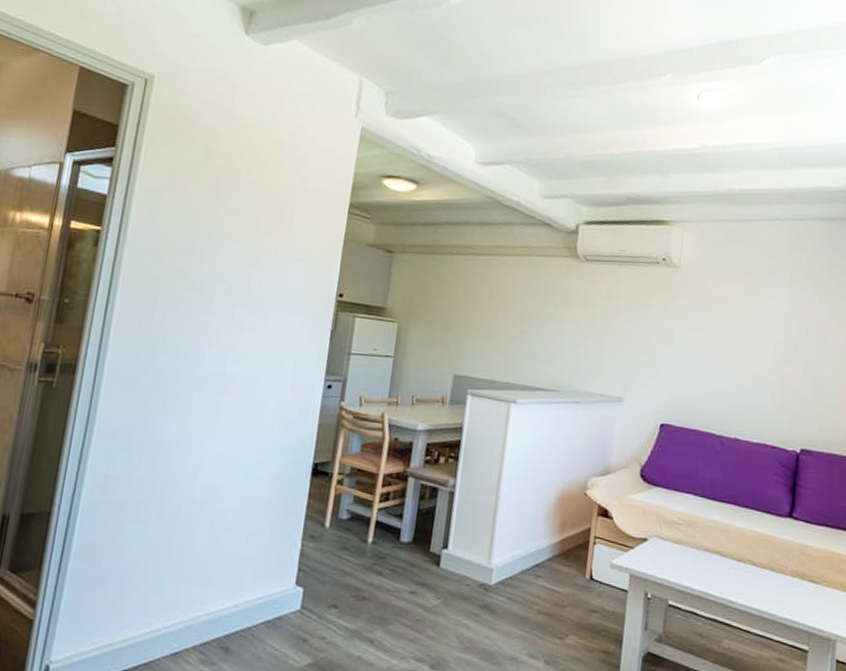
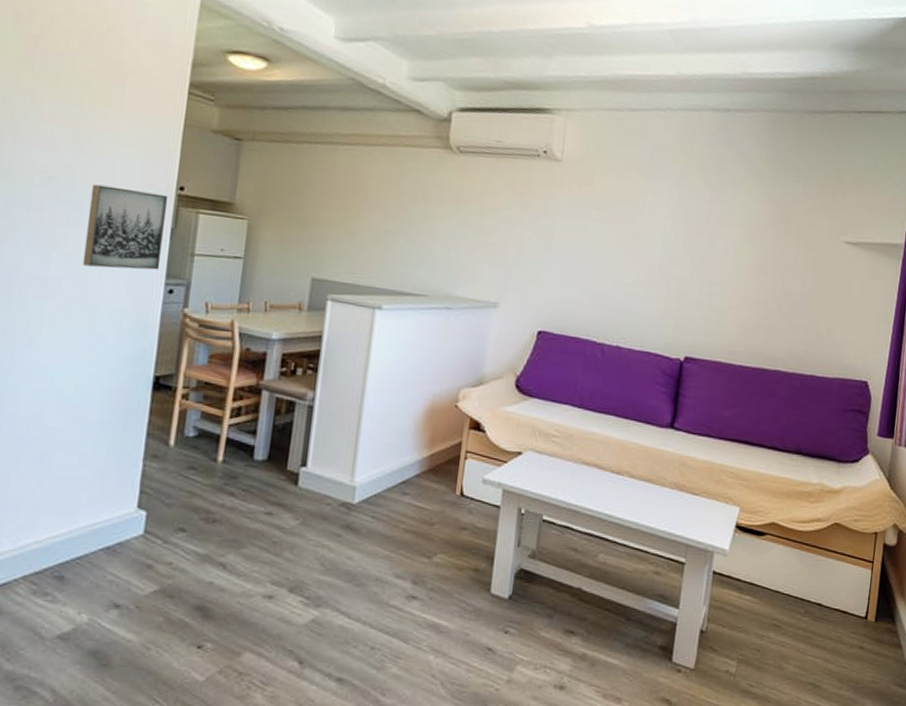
wall art: none [254,292,329,368] -> present [82,184,169,270]

